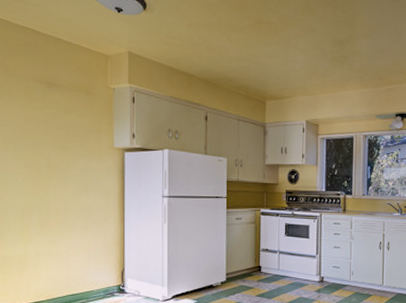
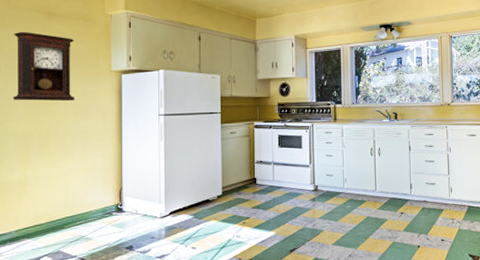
pendulum clock: none [11,101,76,178] -> present [12,31,75,101]

